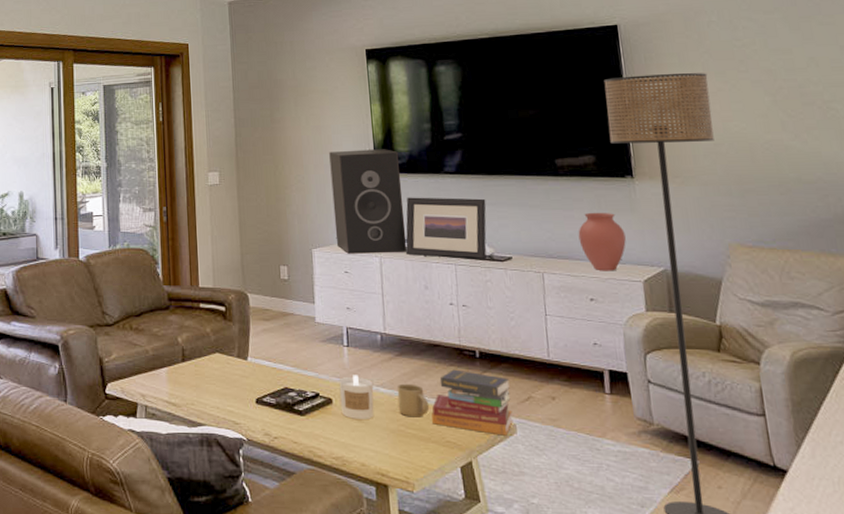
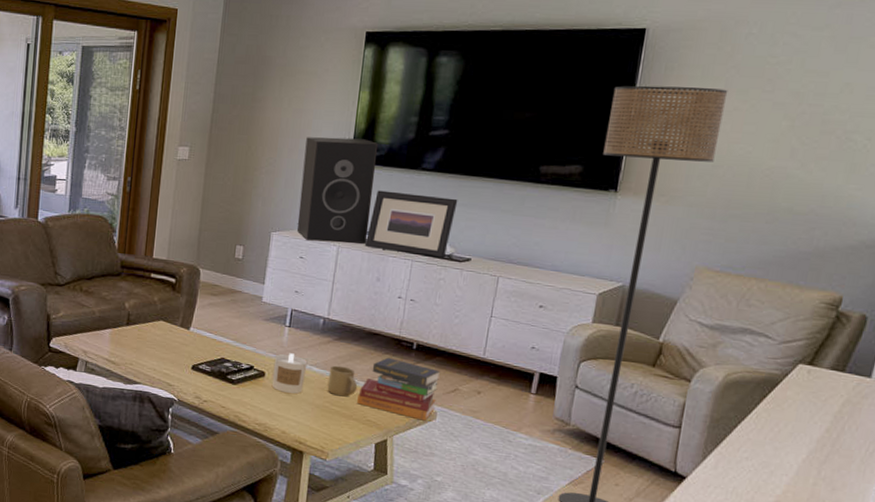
vase: present [578,212,626,271] -> none [543,222,593,282]

